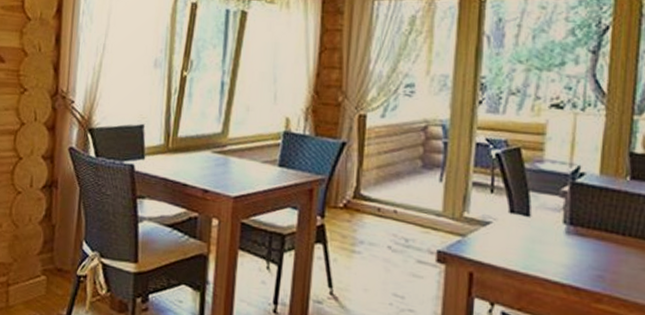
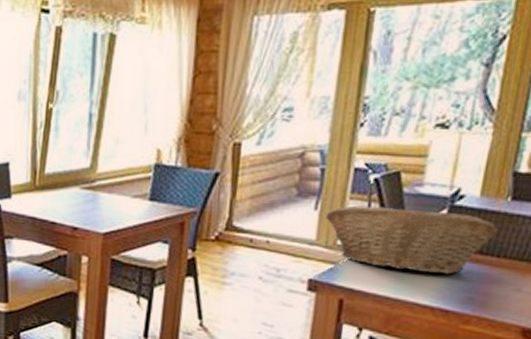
fruit basket: none [451,179,620,251] -> present [325,205,497,275]

